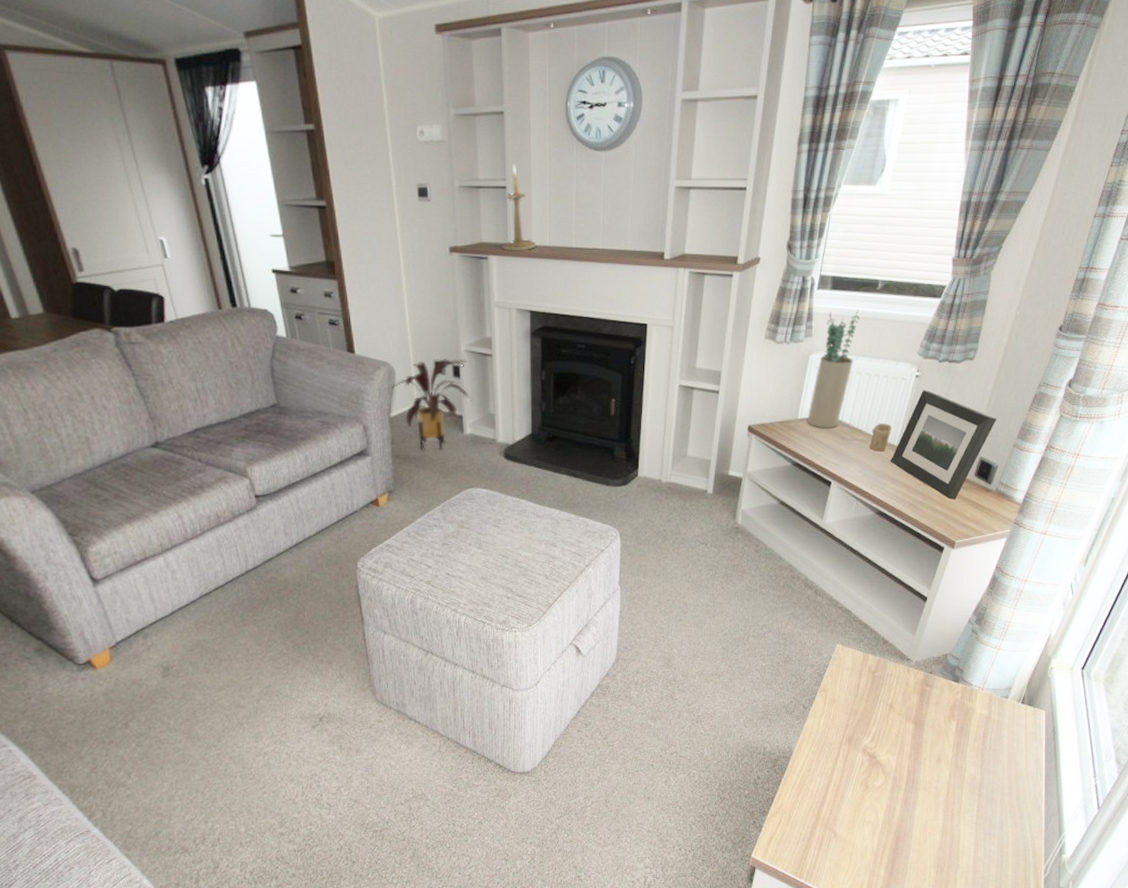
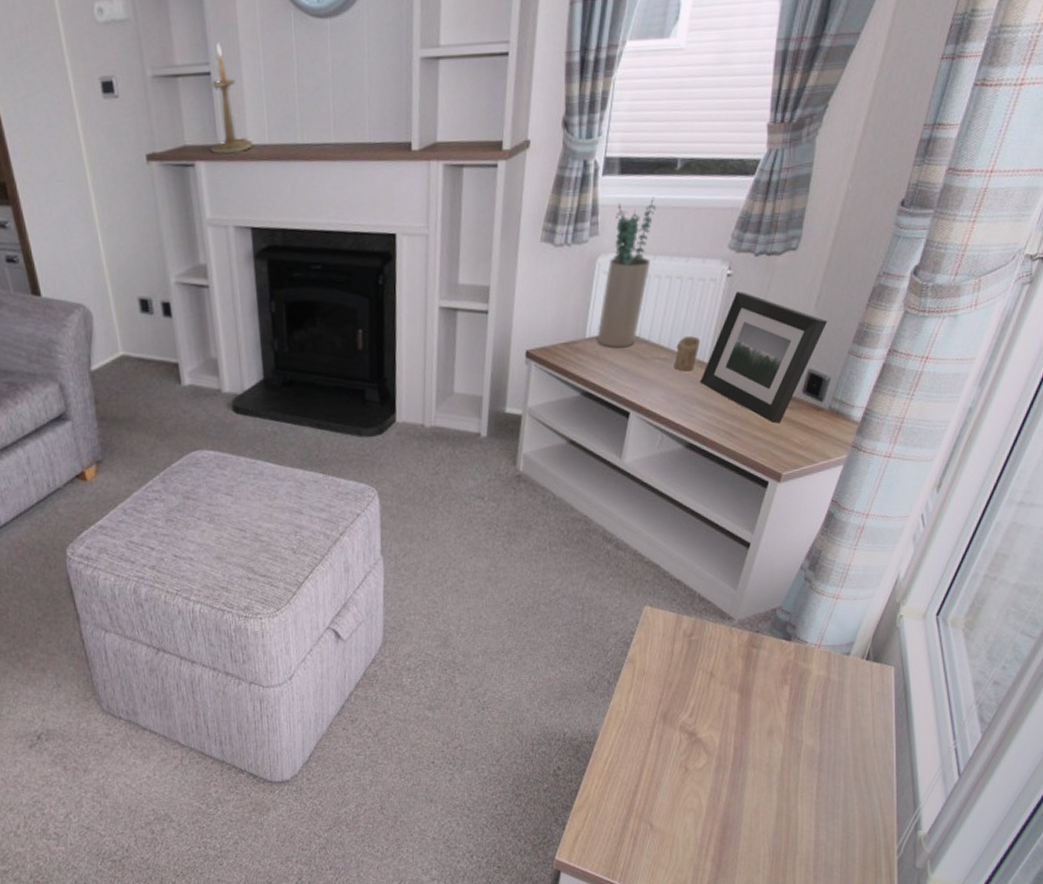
house plant: present [392,359,472,450] -> none [89,294,188,409]

